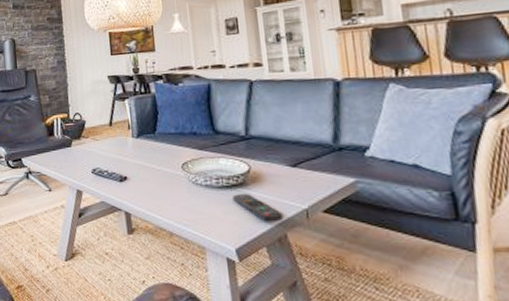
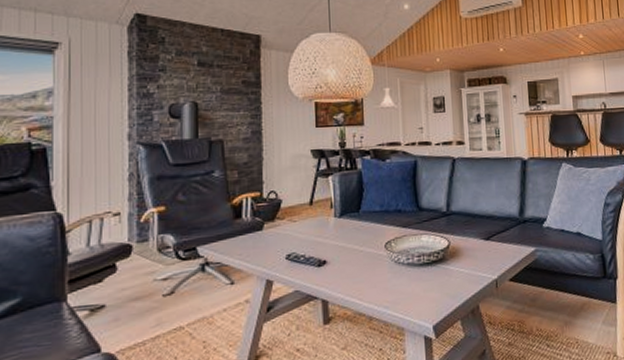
remote control: present [232,194,284,222] -> none [432,269,477,296]

